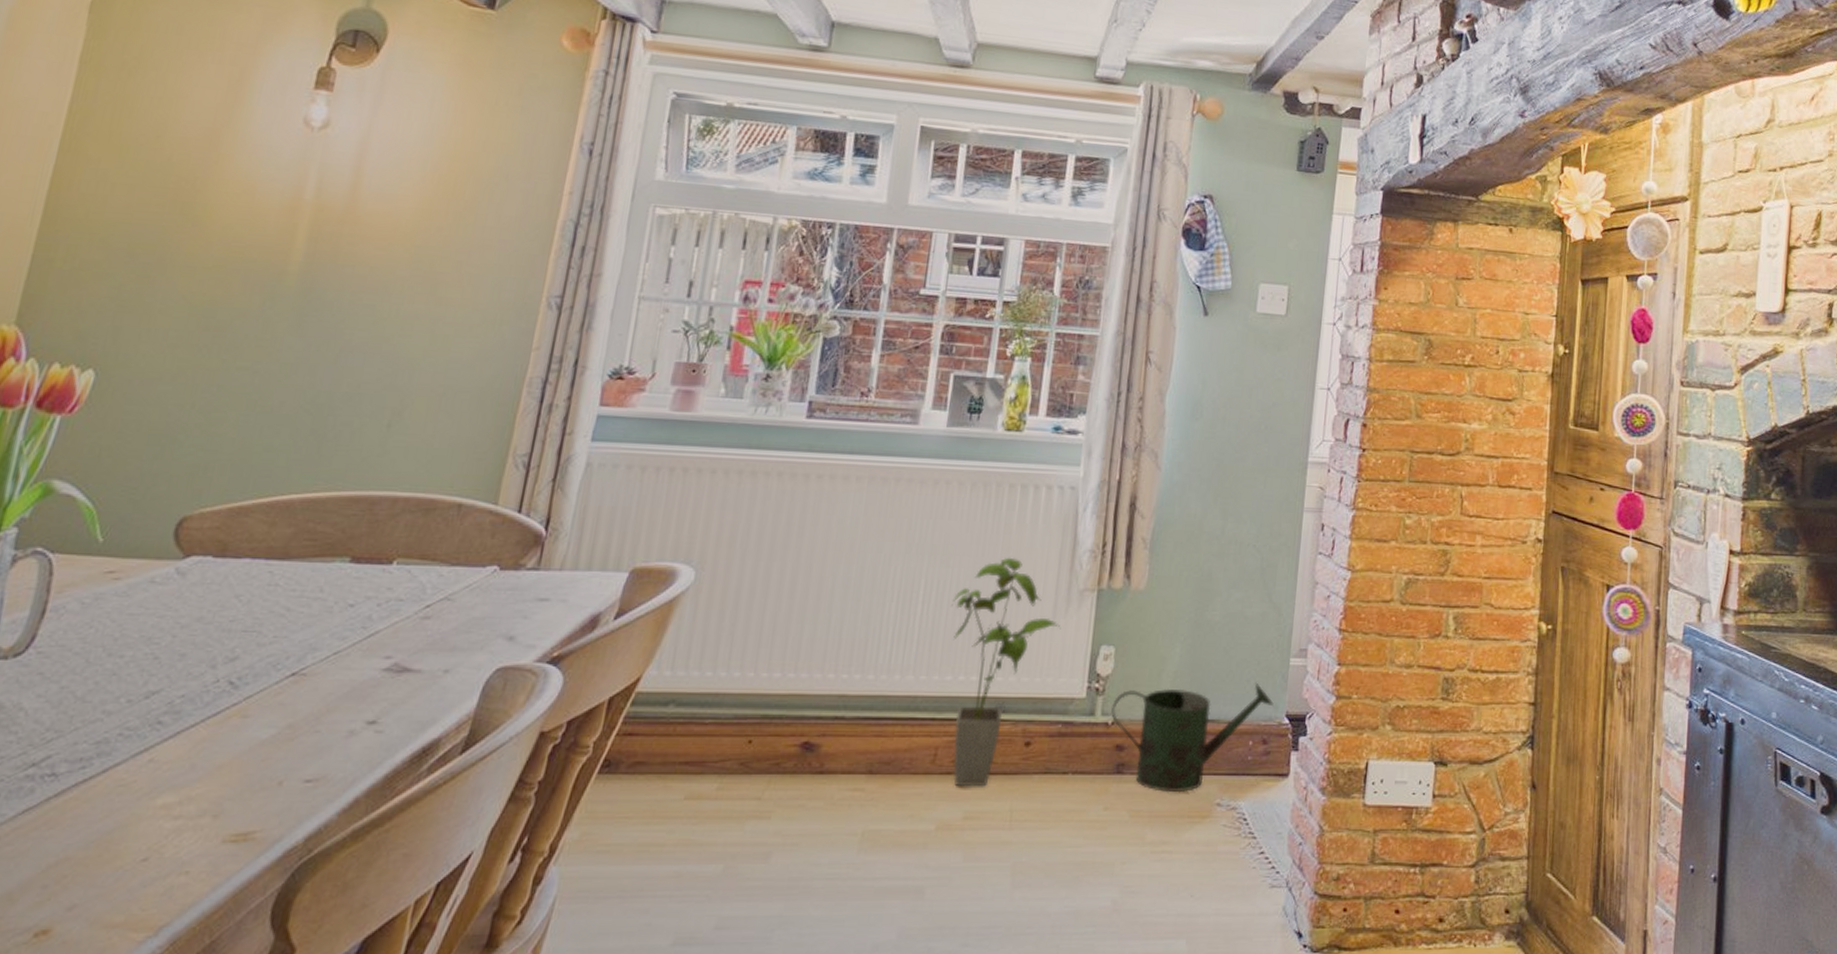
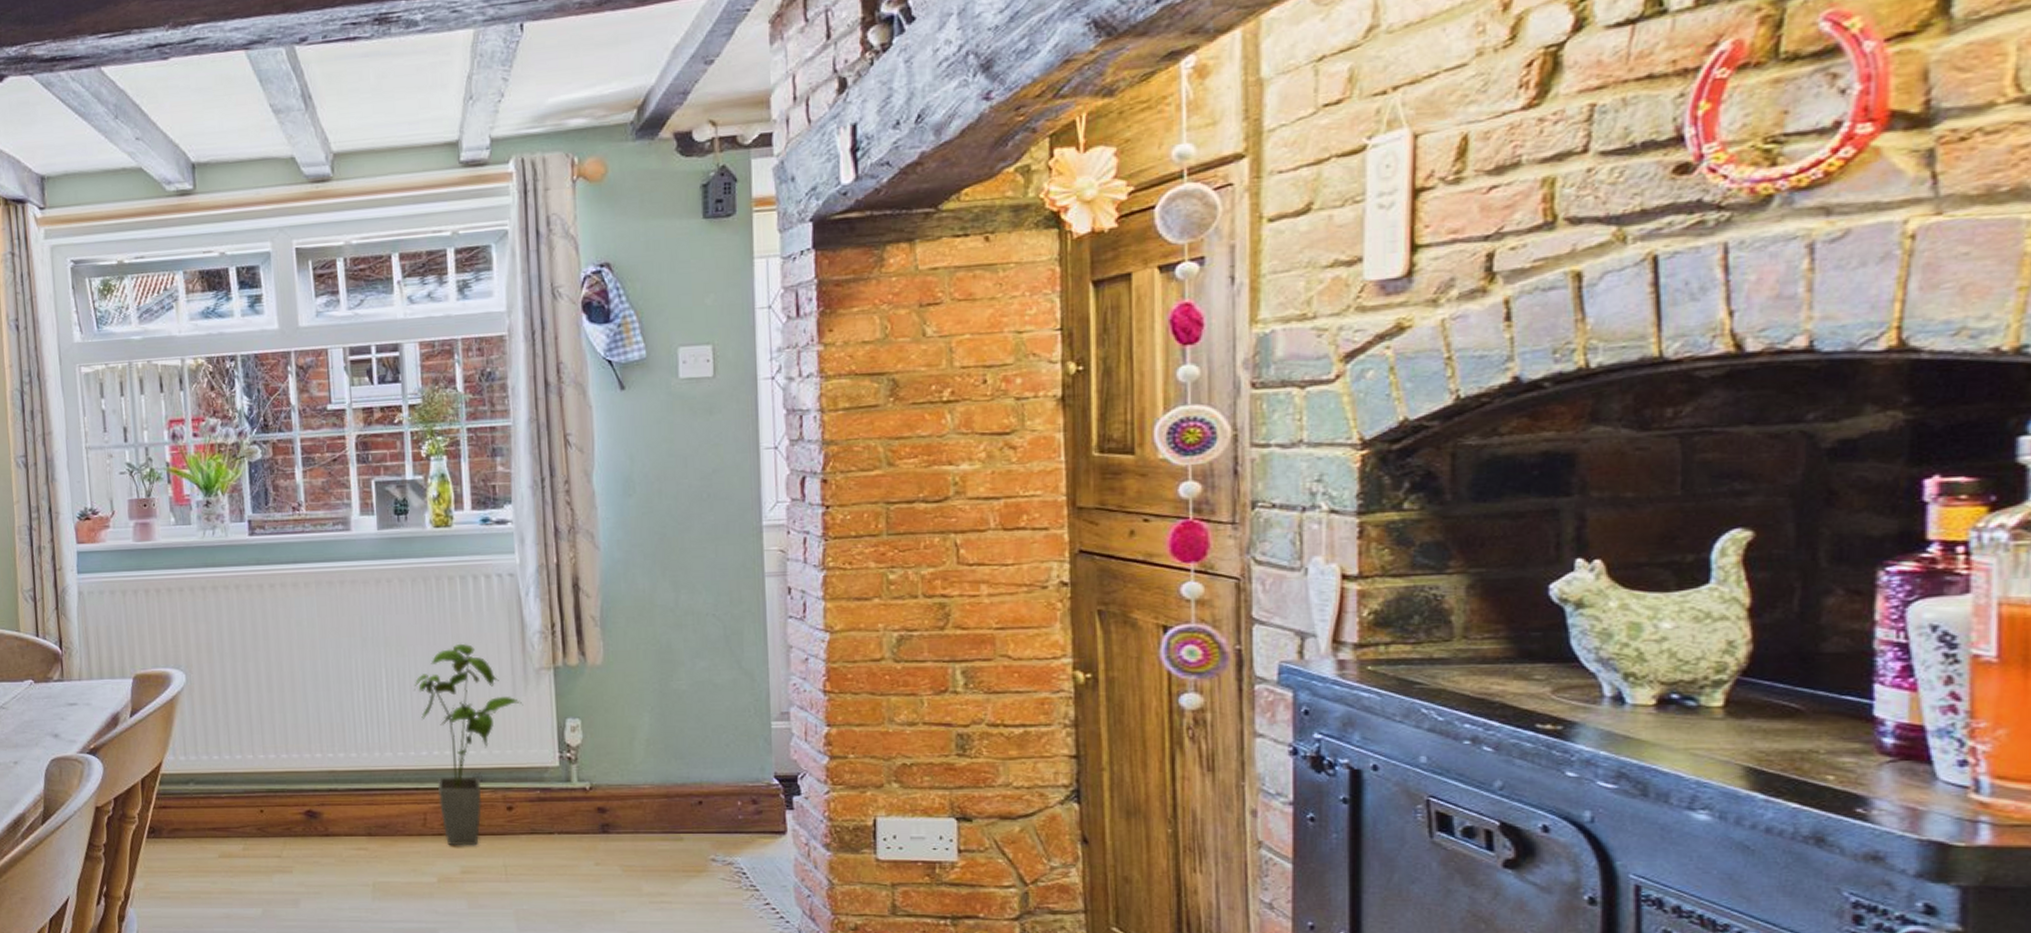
watering can: present [1111,682,1274,793] -> none [587,746,759,850]

